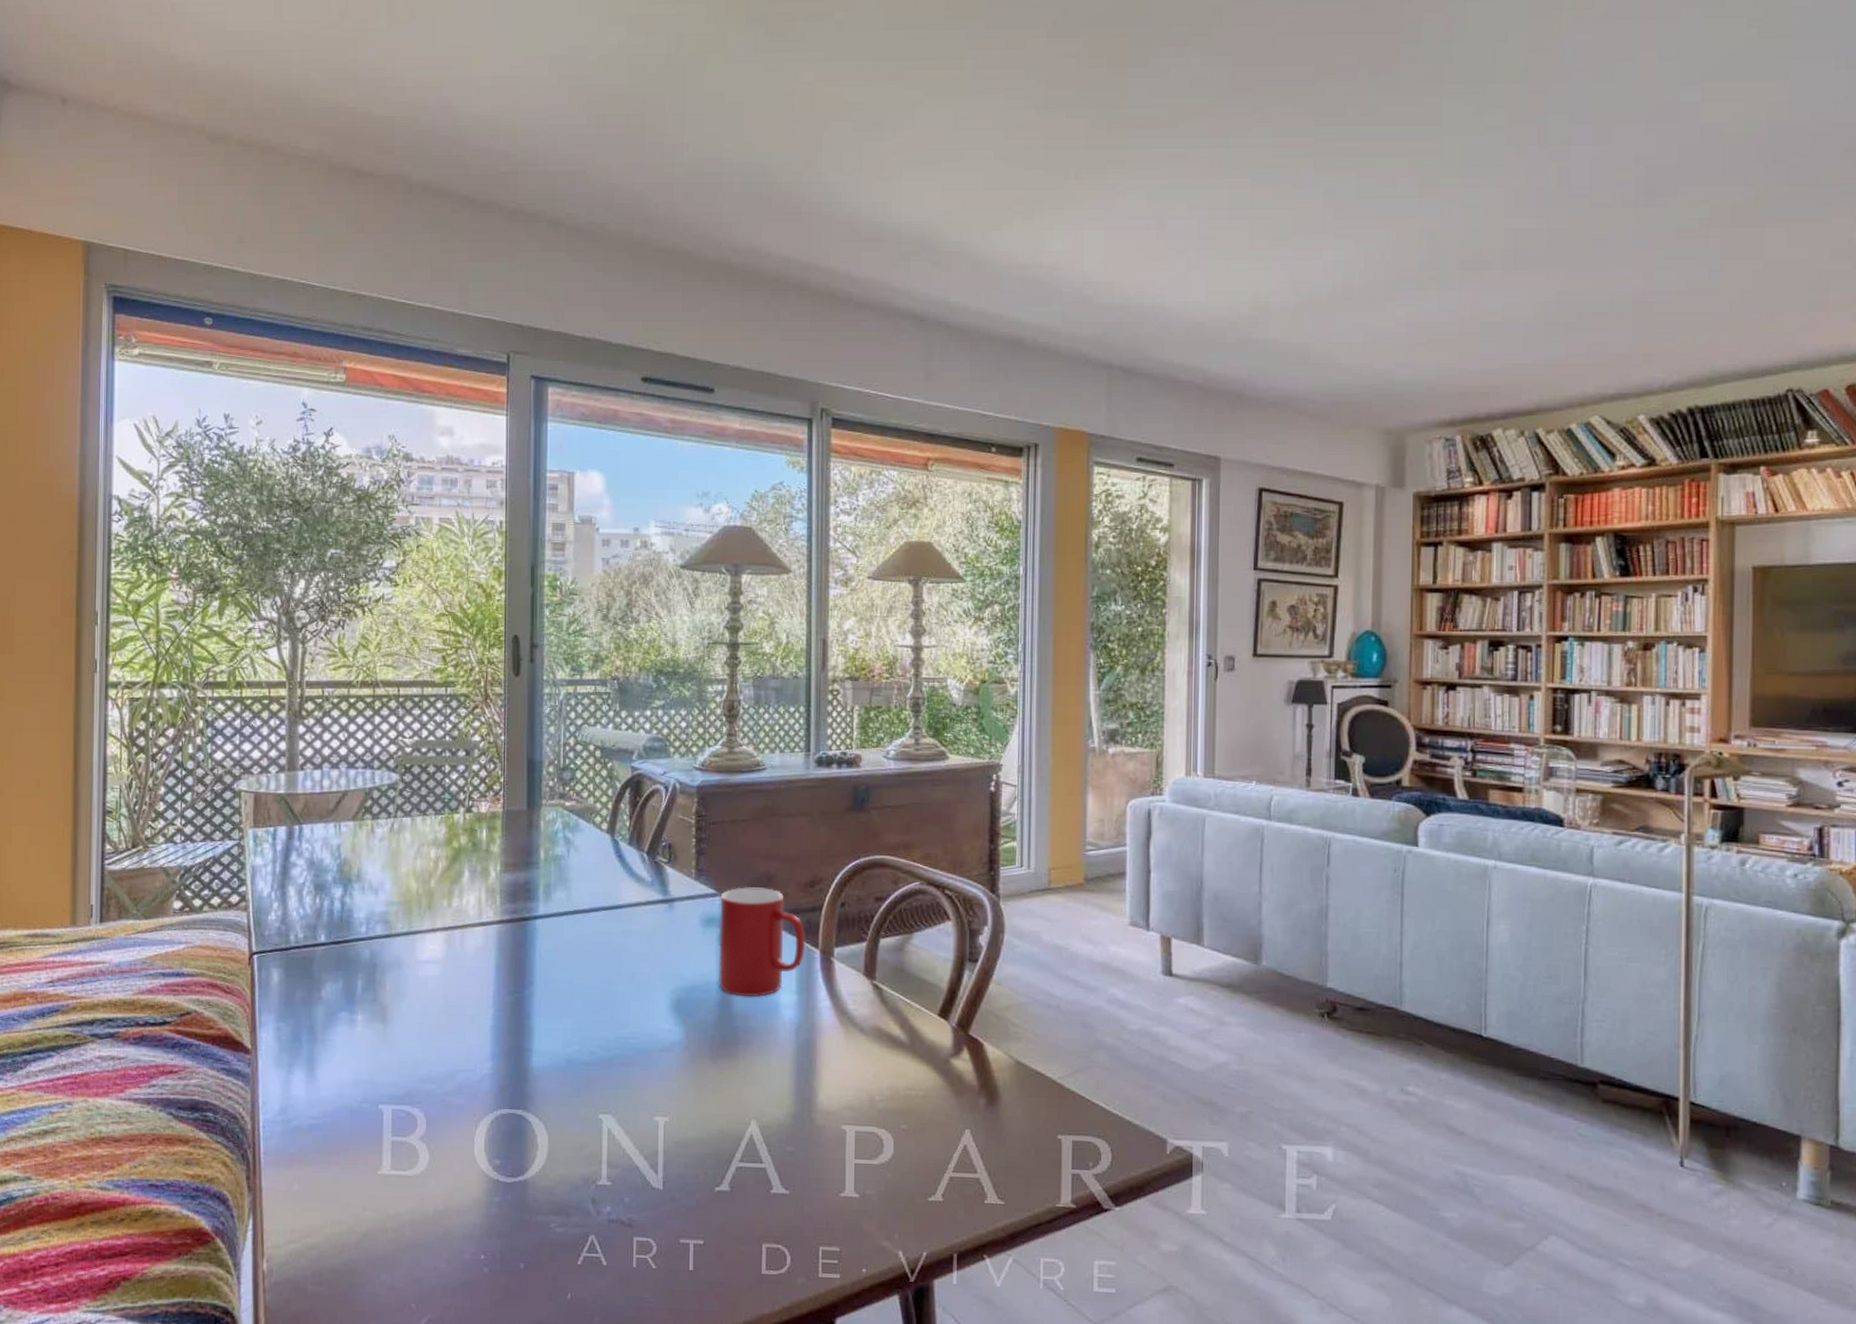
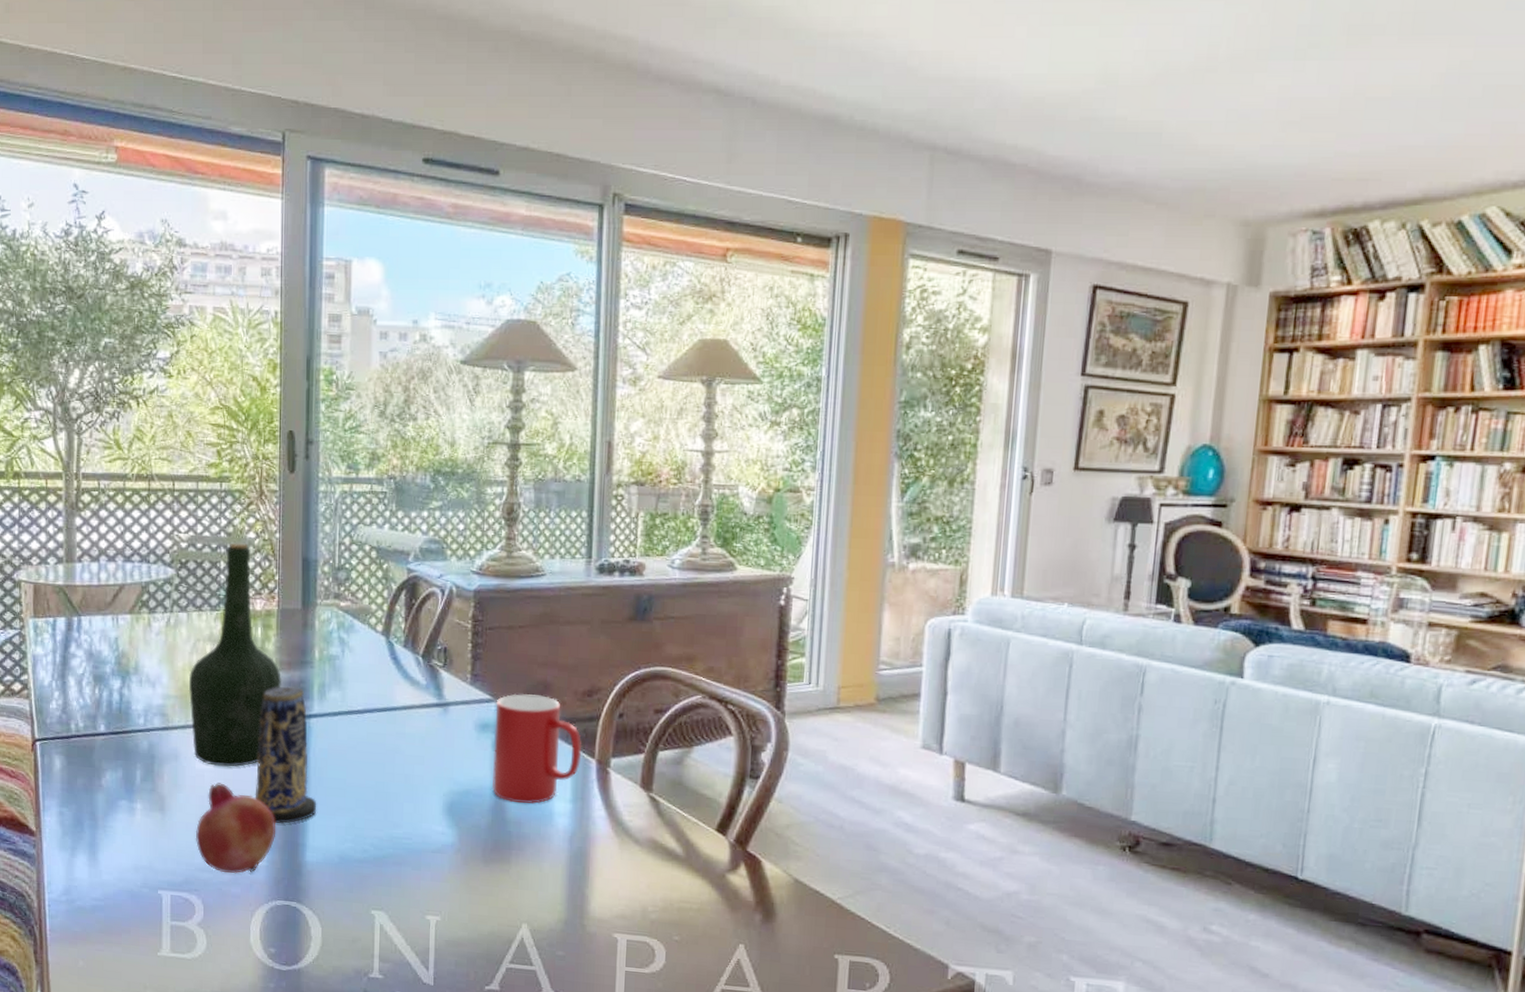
bottle: none [412,746,508,973] -> present [188,543,283,767]
fruit: none [418,989,502,1084] -> present [195,782,276,874]
candle: none [479,888,543,1029] -> present [255,686,317,824]

